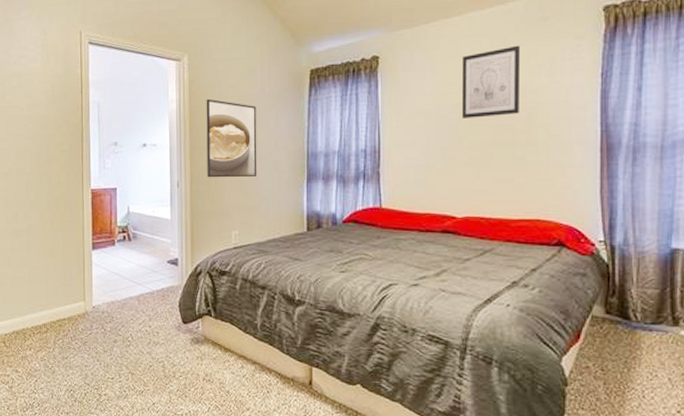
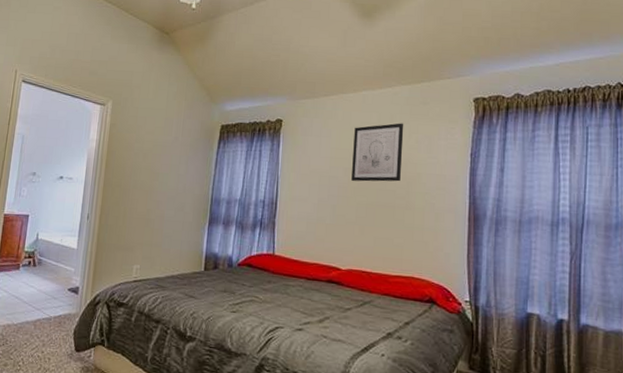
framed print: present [206,98,257,178] -> none [116,141,169,216]

